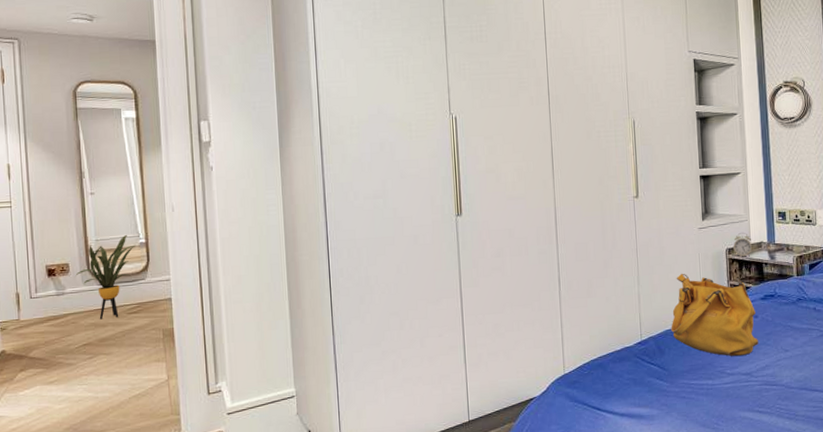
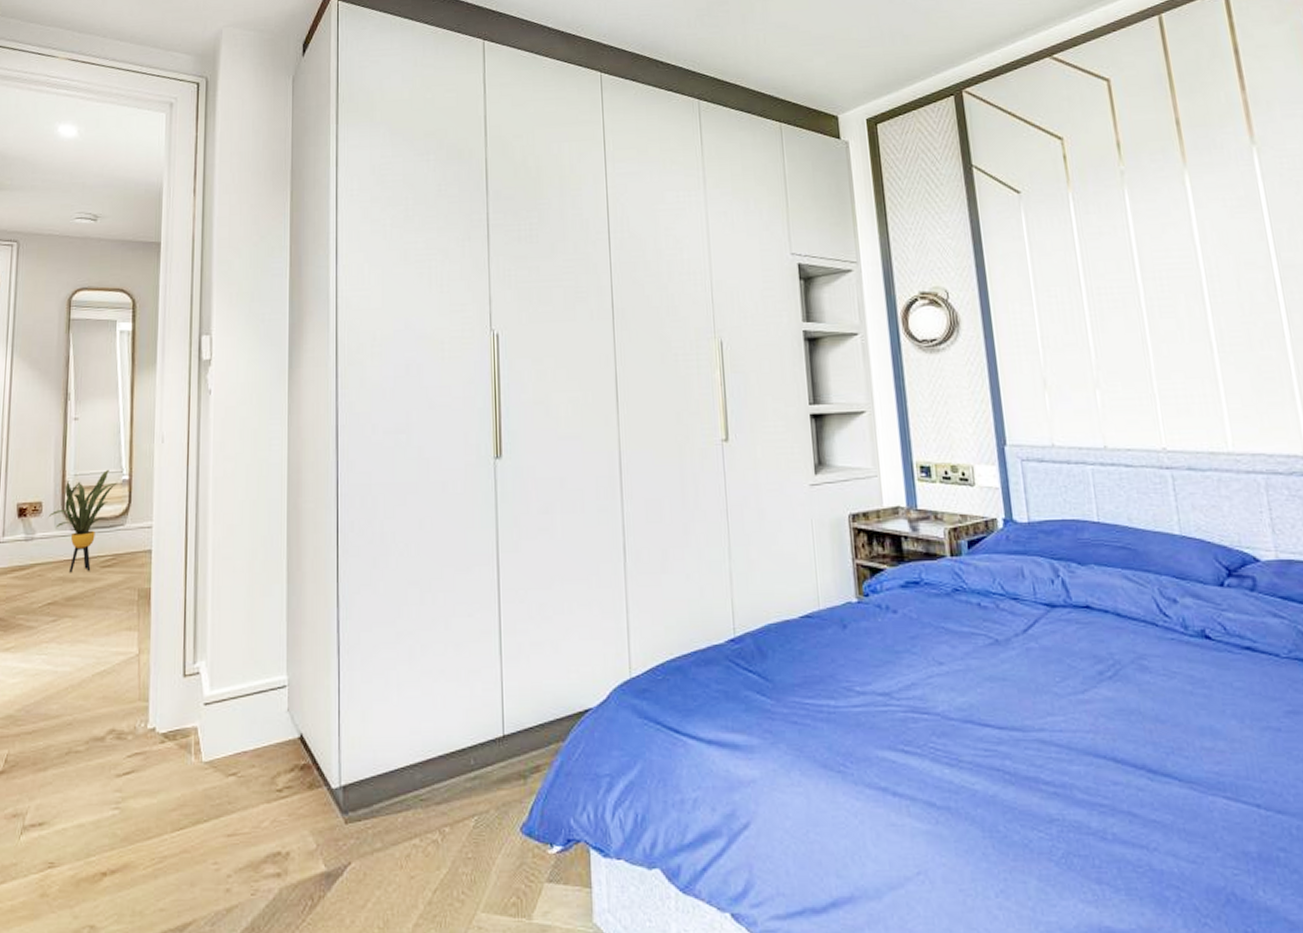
handbag: present [671,273,759,357] -> none [775,545,900,668]
alarm clock: present [733,232,752,257] -> none [859,492,885,526]

